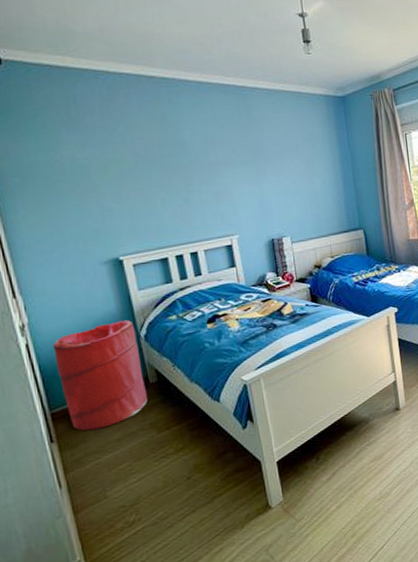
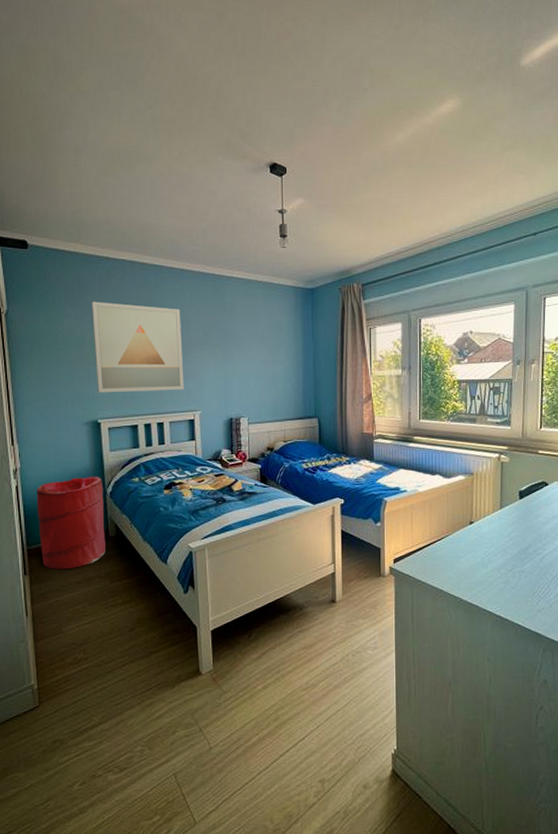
wall art: none [93,122,217,227] -> present [91,301,184,393]

